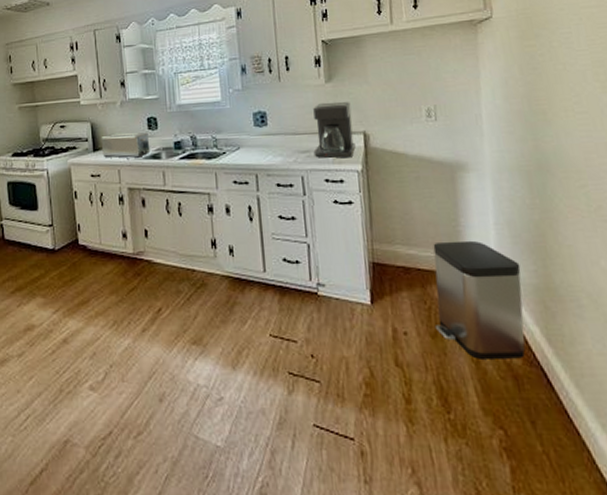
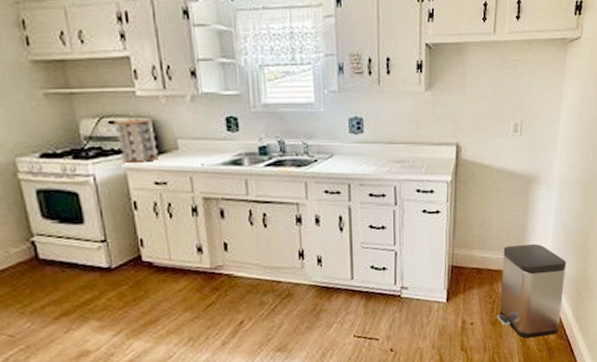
spice rack: none [63,118,96,160] -> present [113,113,160,164]
toaster: present [101,132,150,158] -> none [166,133,230,164]
coffee maker: present [313,101,356,158] -> none [408,111,448,169]

